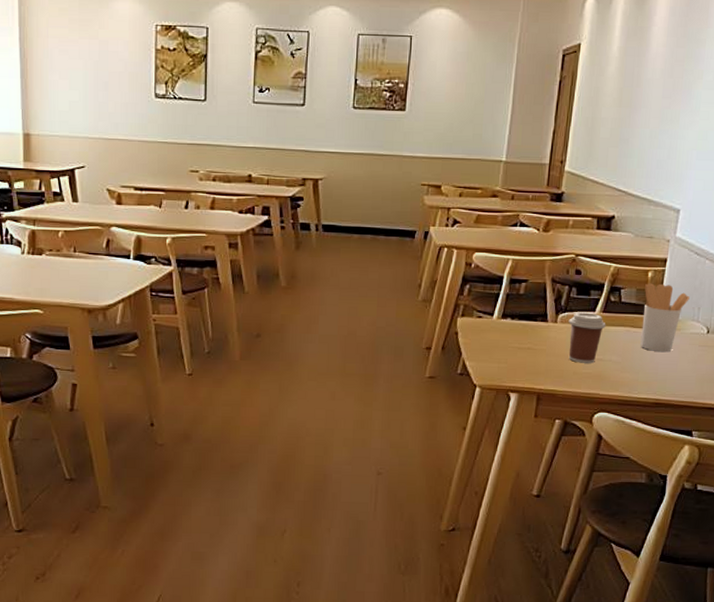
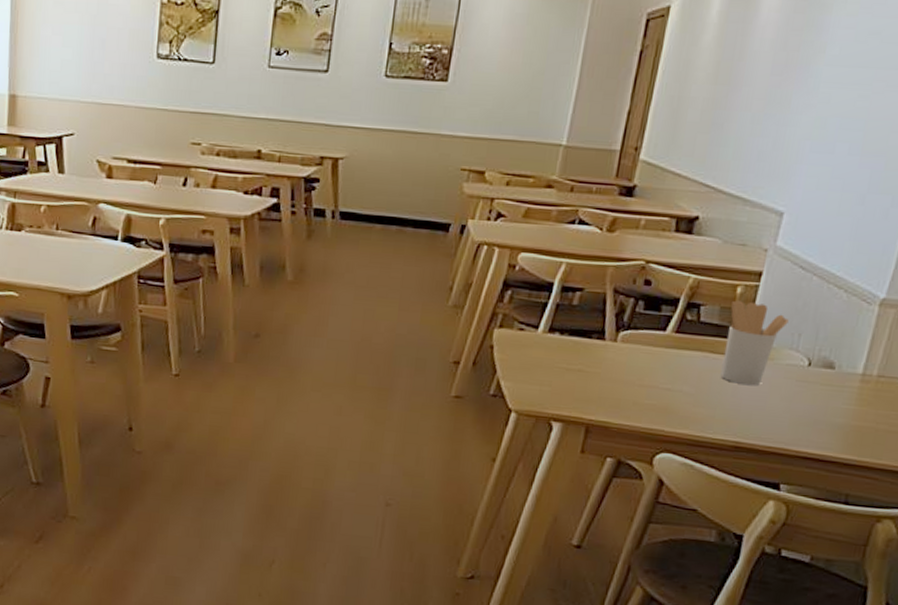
coffee cup: present [568,312,606,363] -> none [628,330,679,393]

